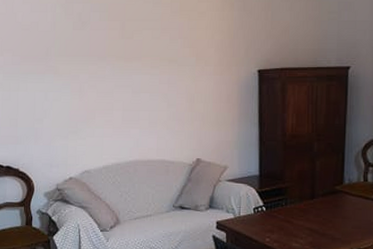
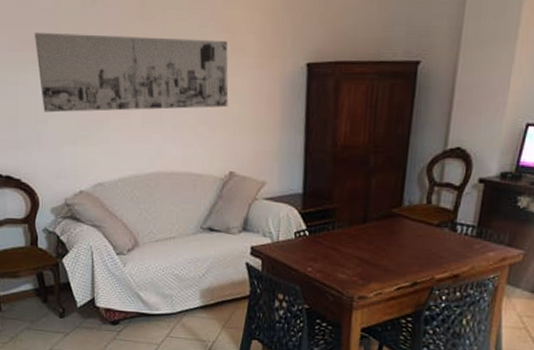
wall art: none [34,50,195,113] -> present [35,33,229,113]

